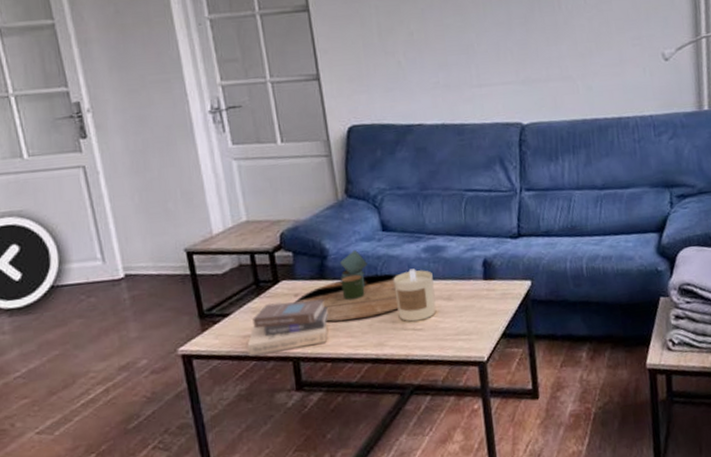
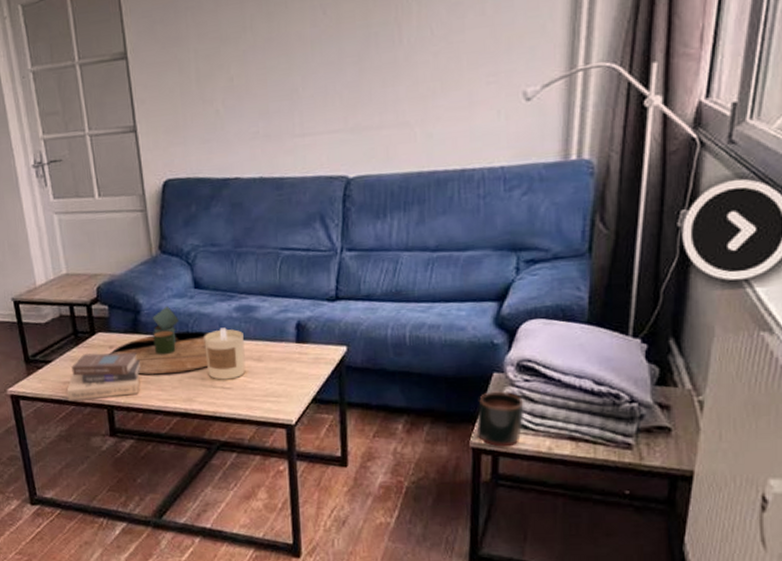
mug: none [649,314,689,365] -> present [476,391,525,446]

